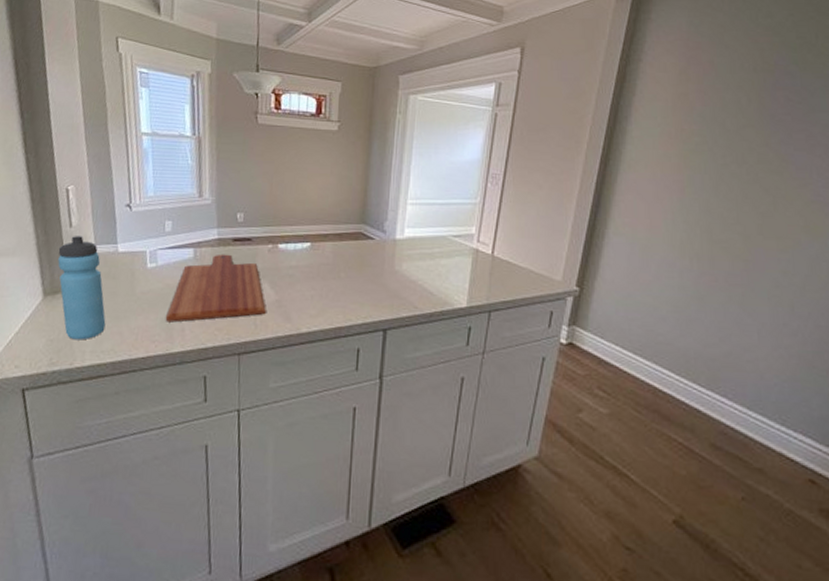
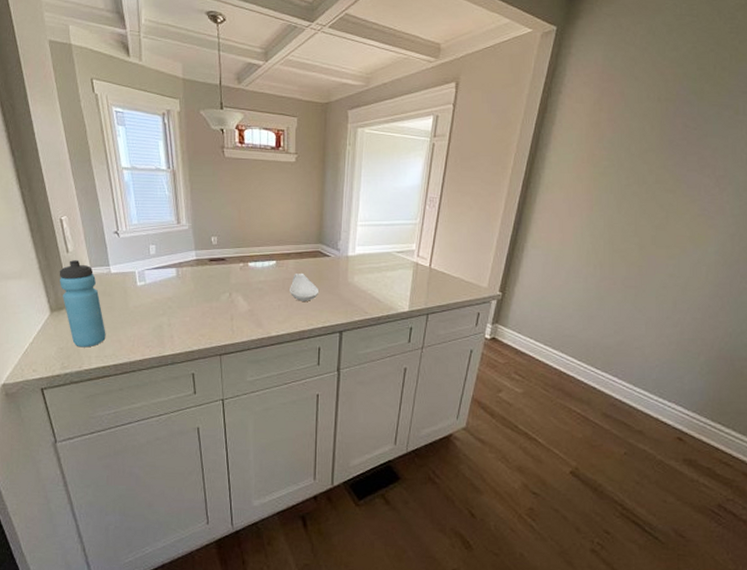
cutting board: present [165,254,266,323] -> none [156,272,241,331]
spoon rest: none [325,258,361,292] -> present [290,274,320,301]

